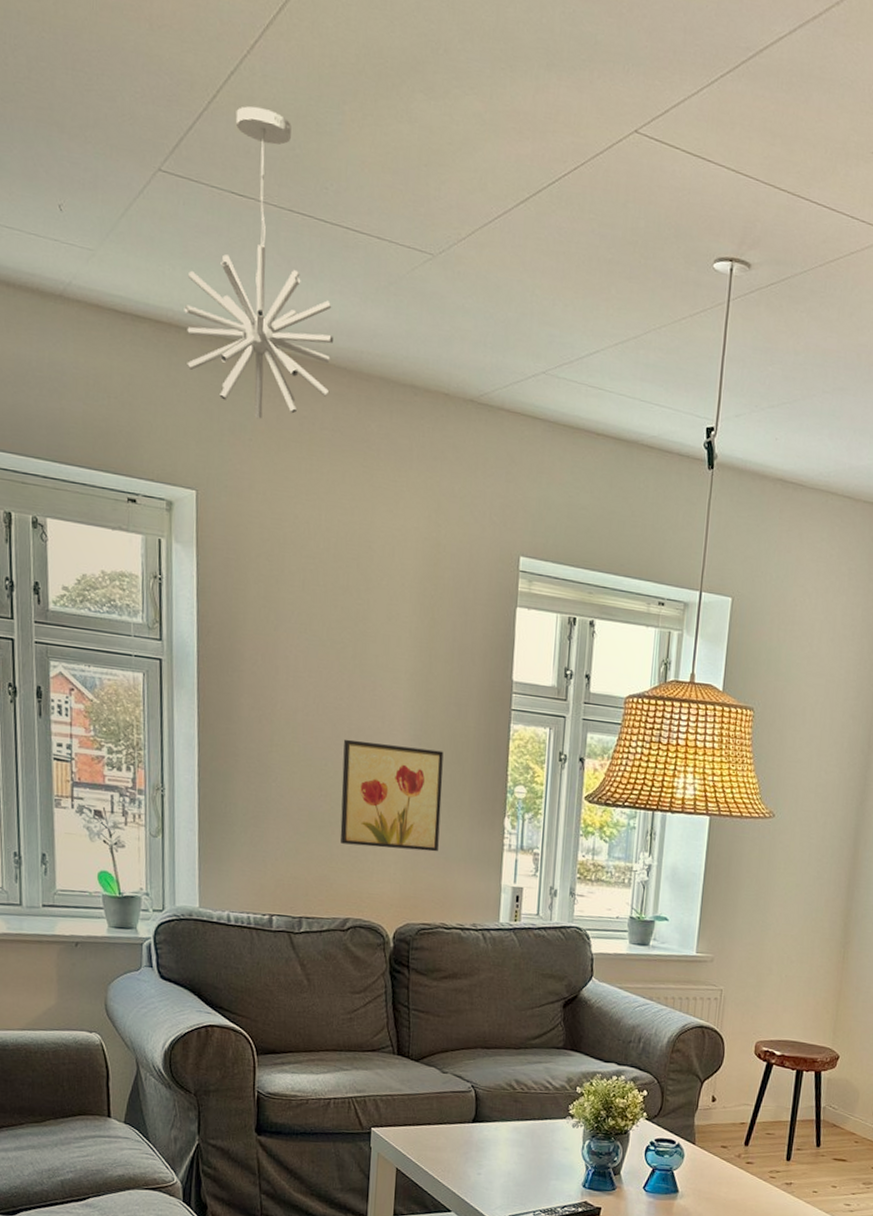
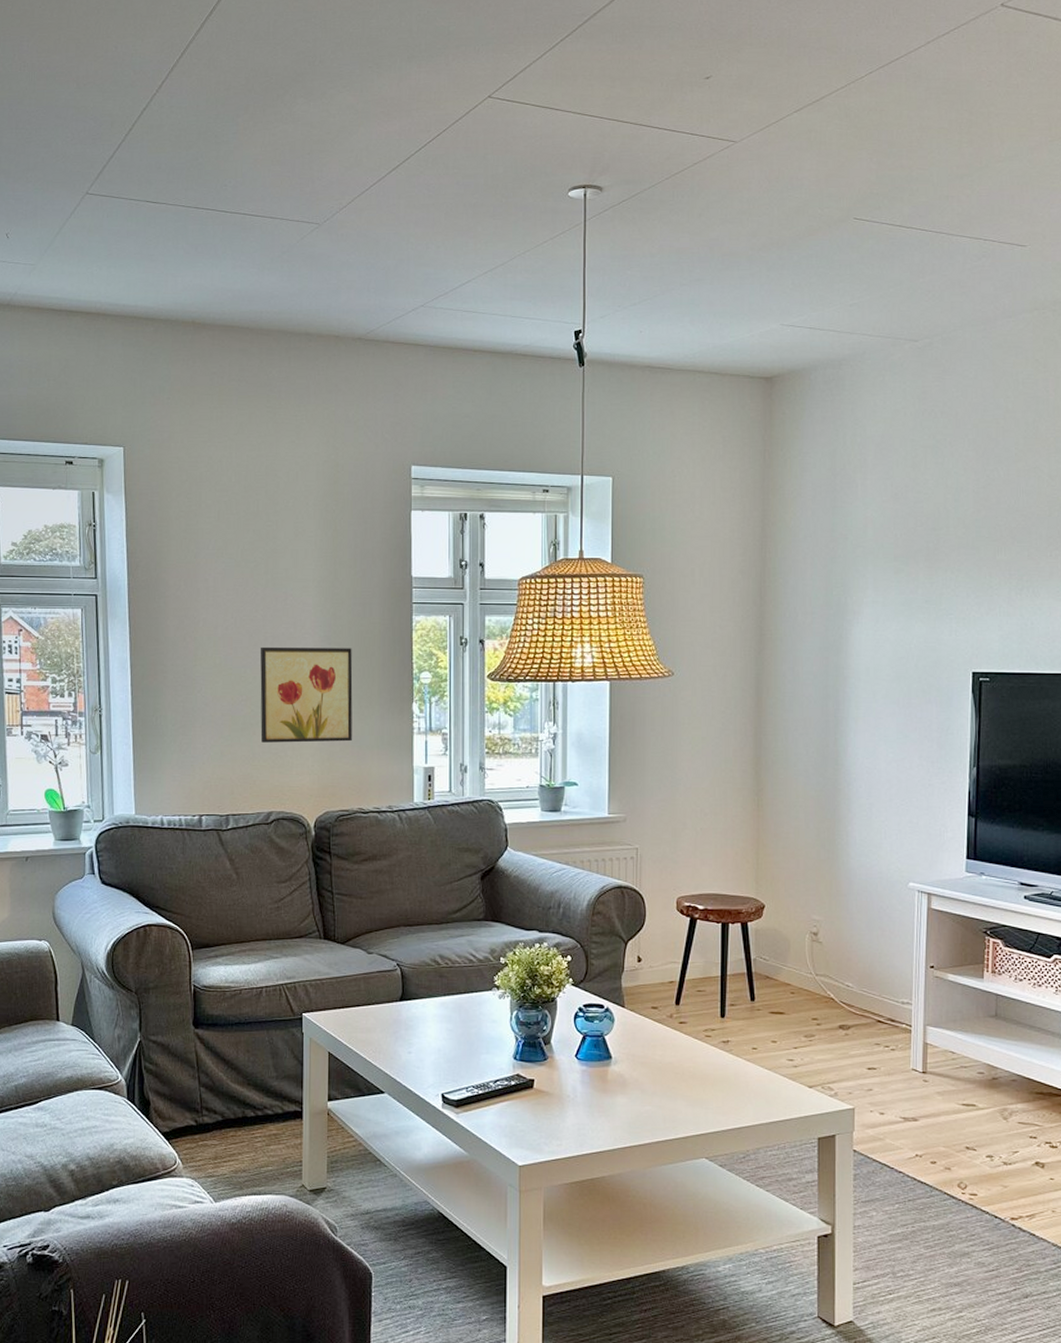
pendant light: present [184,106,333,419] -> none [109,131,236,380]

